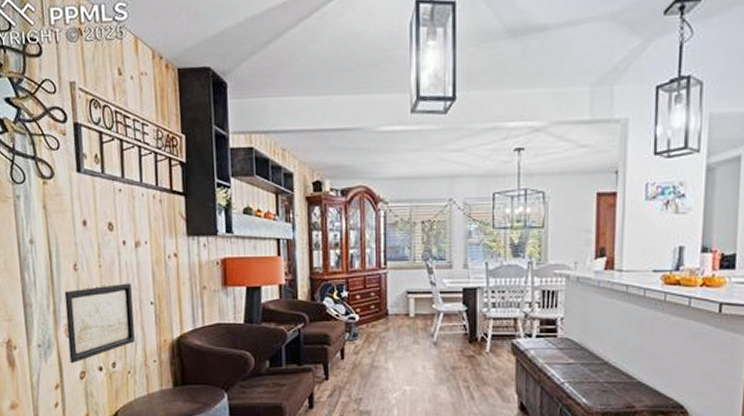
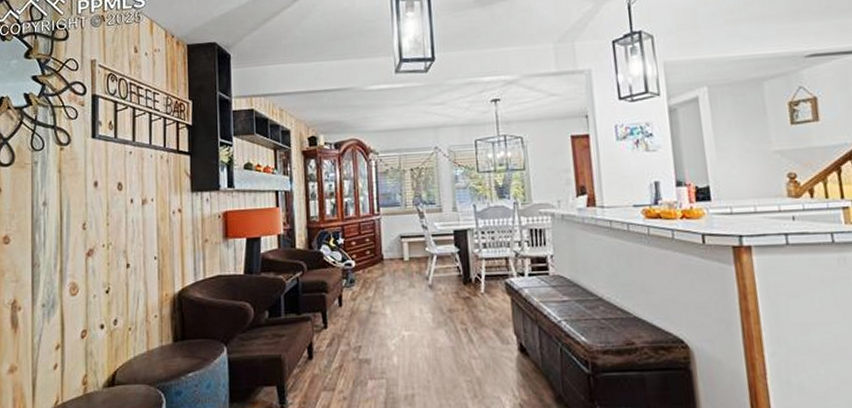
wall art: present [64,283,135,364] -> none [72,239,138,323]

